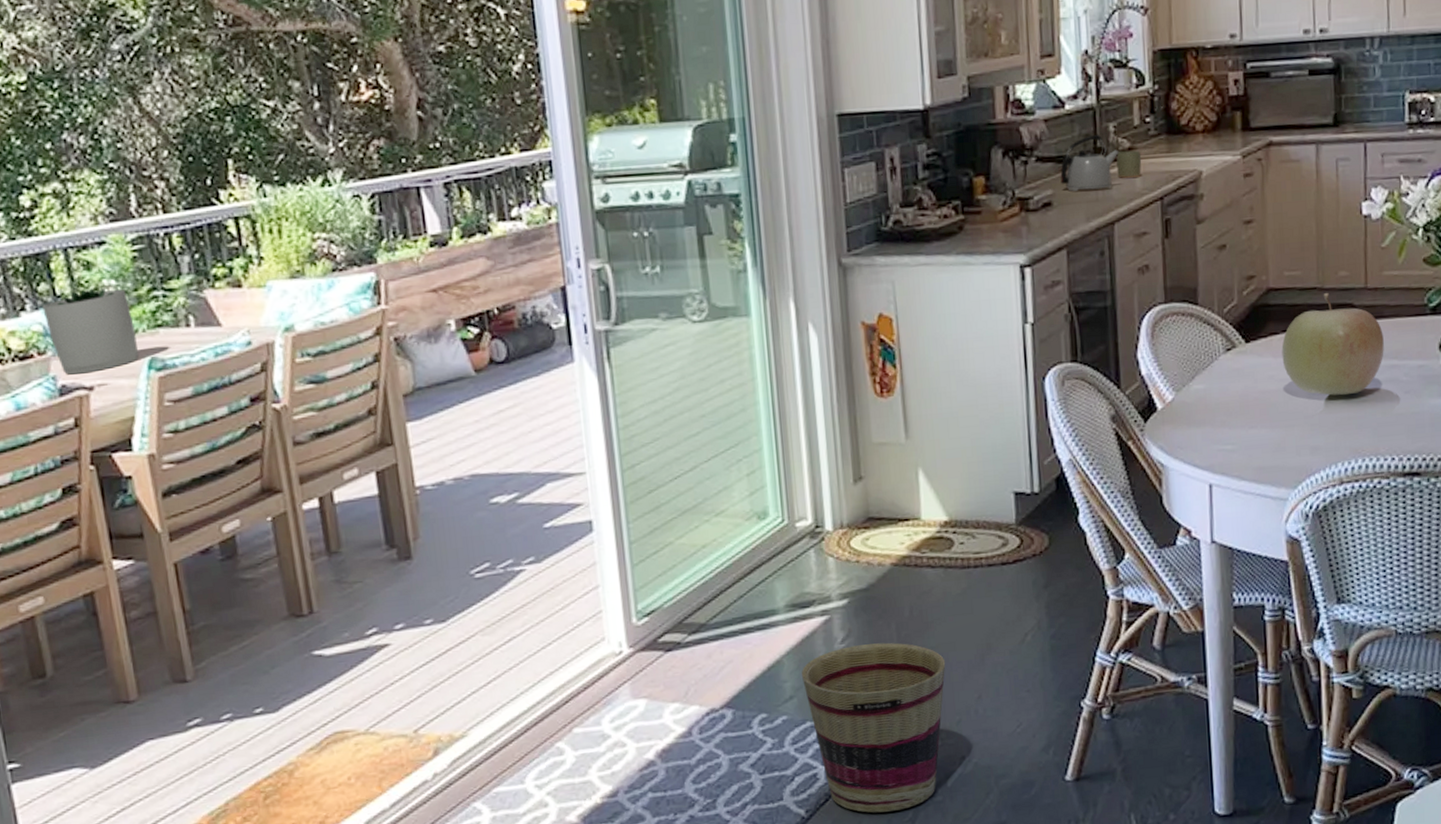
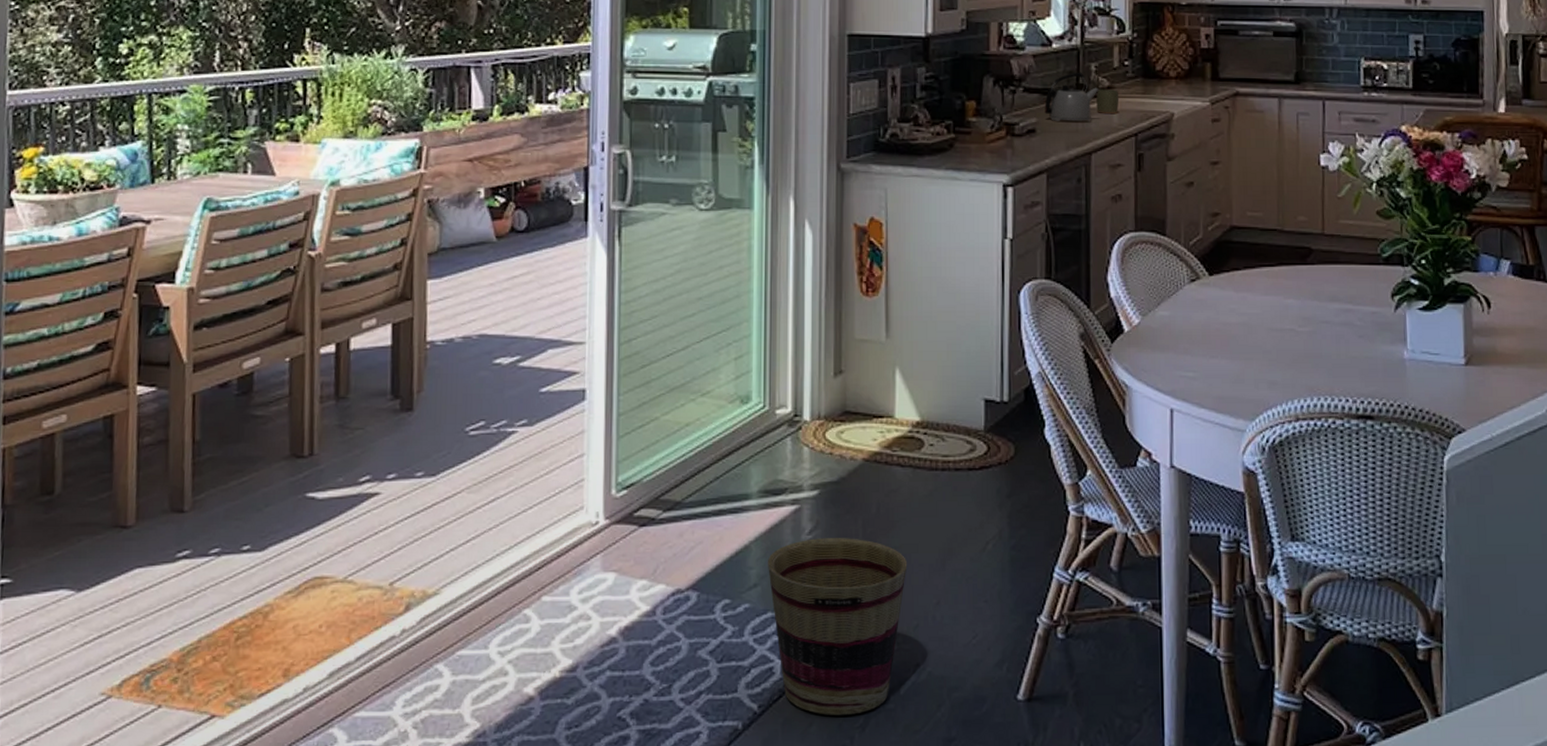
planter: present [42,287,140,375] -> none [119,131,198,208]
fruit: present [1281,292,1384,396] -> none [1243,234,1340,334]

